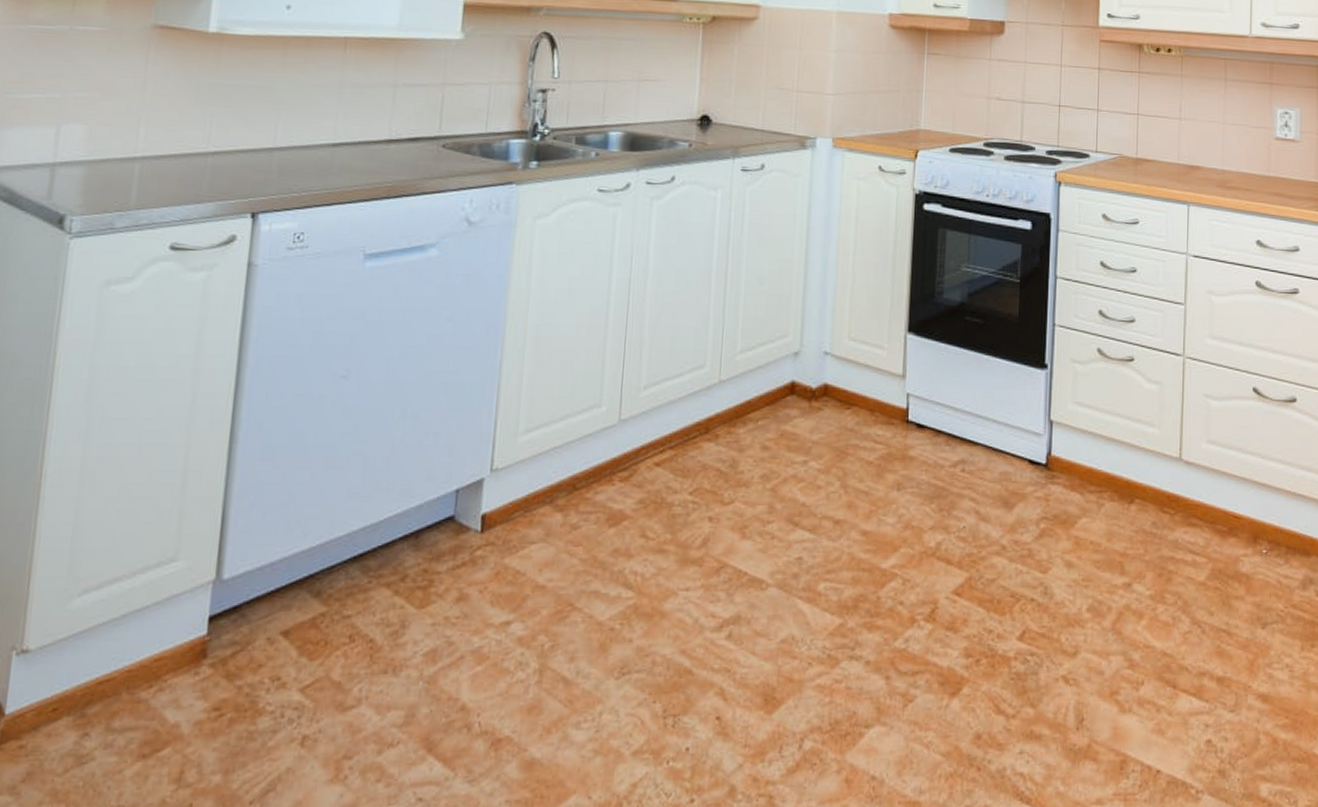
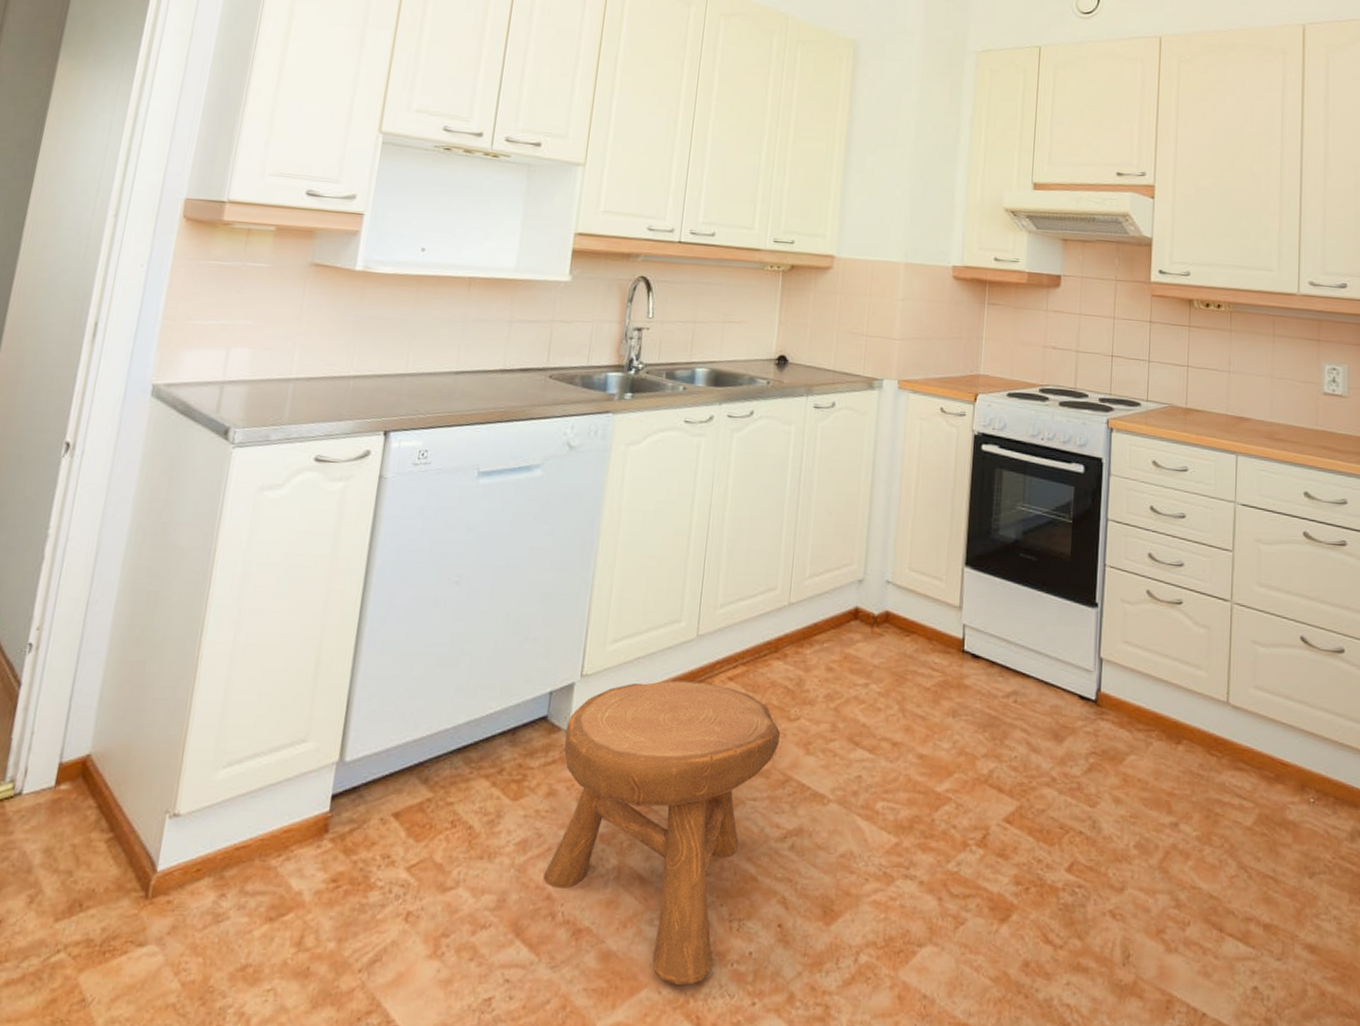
stool: none [456,468,713,789] -> present [543,679,780,986]

